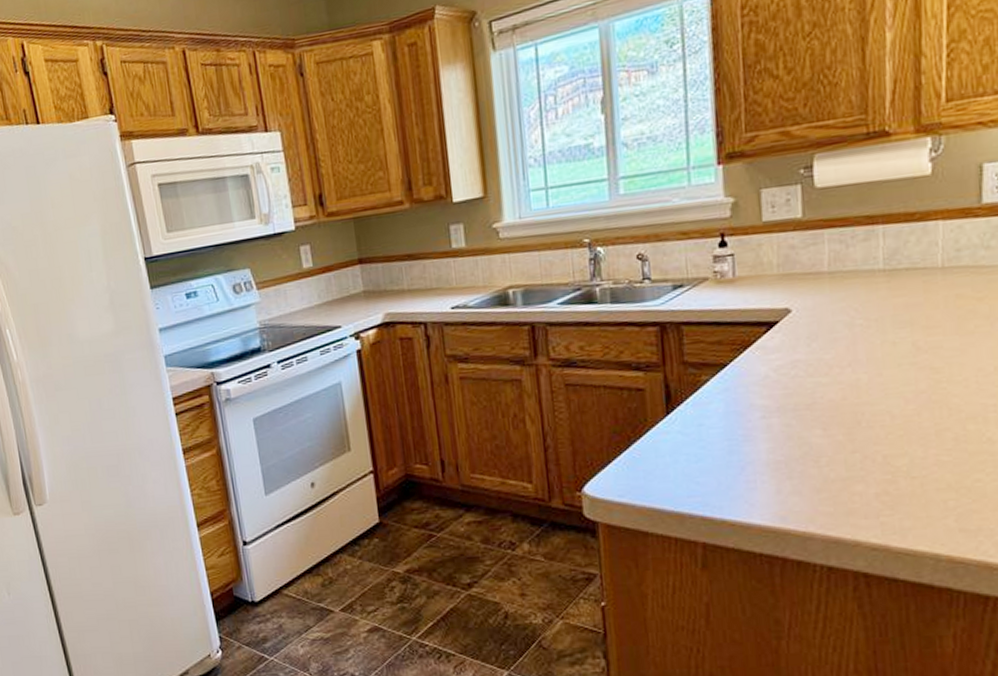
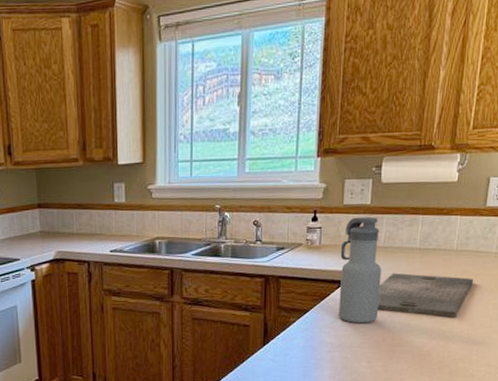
water bottle: none [764,233,832,378] -> present [338,216,381,324]
cutting board: none [827,303,977,361] -> present [377,272,474,317]

